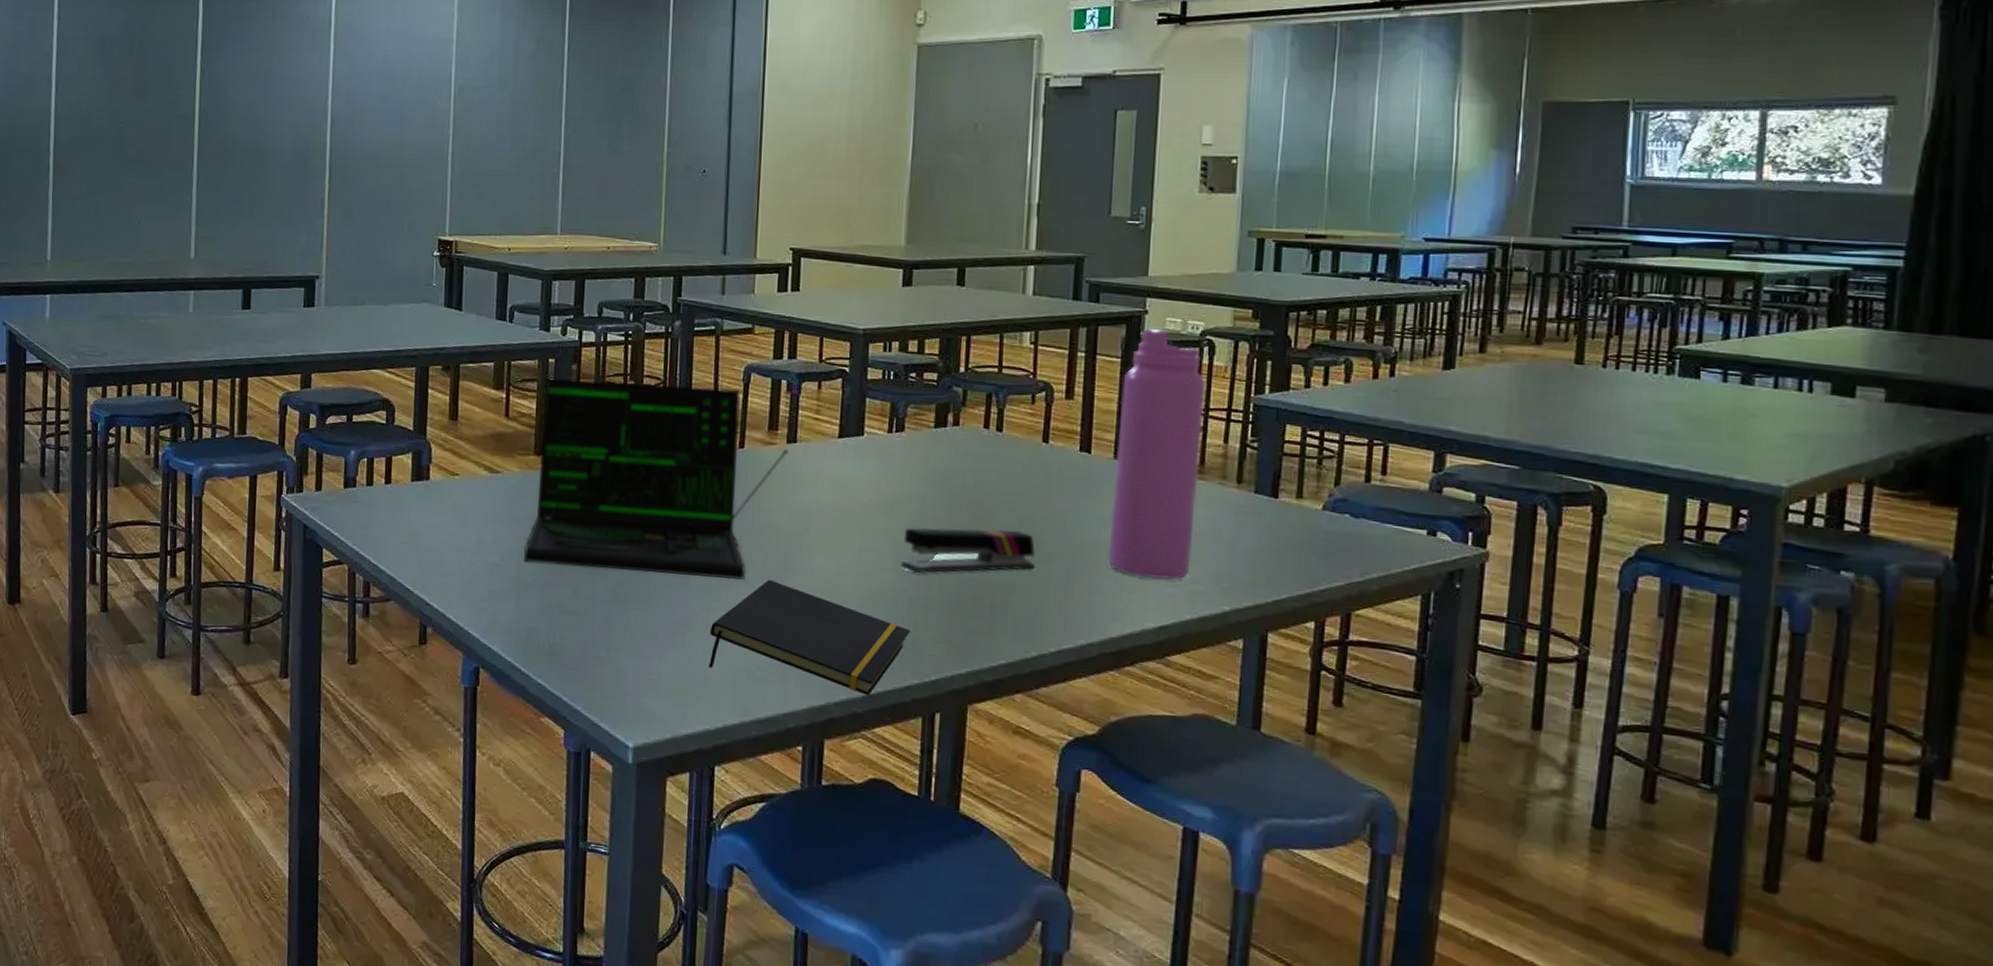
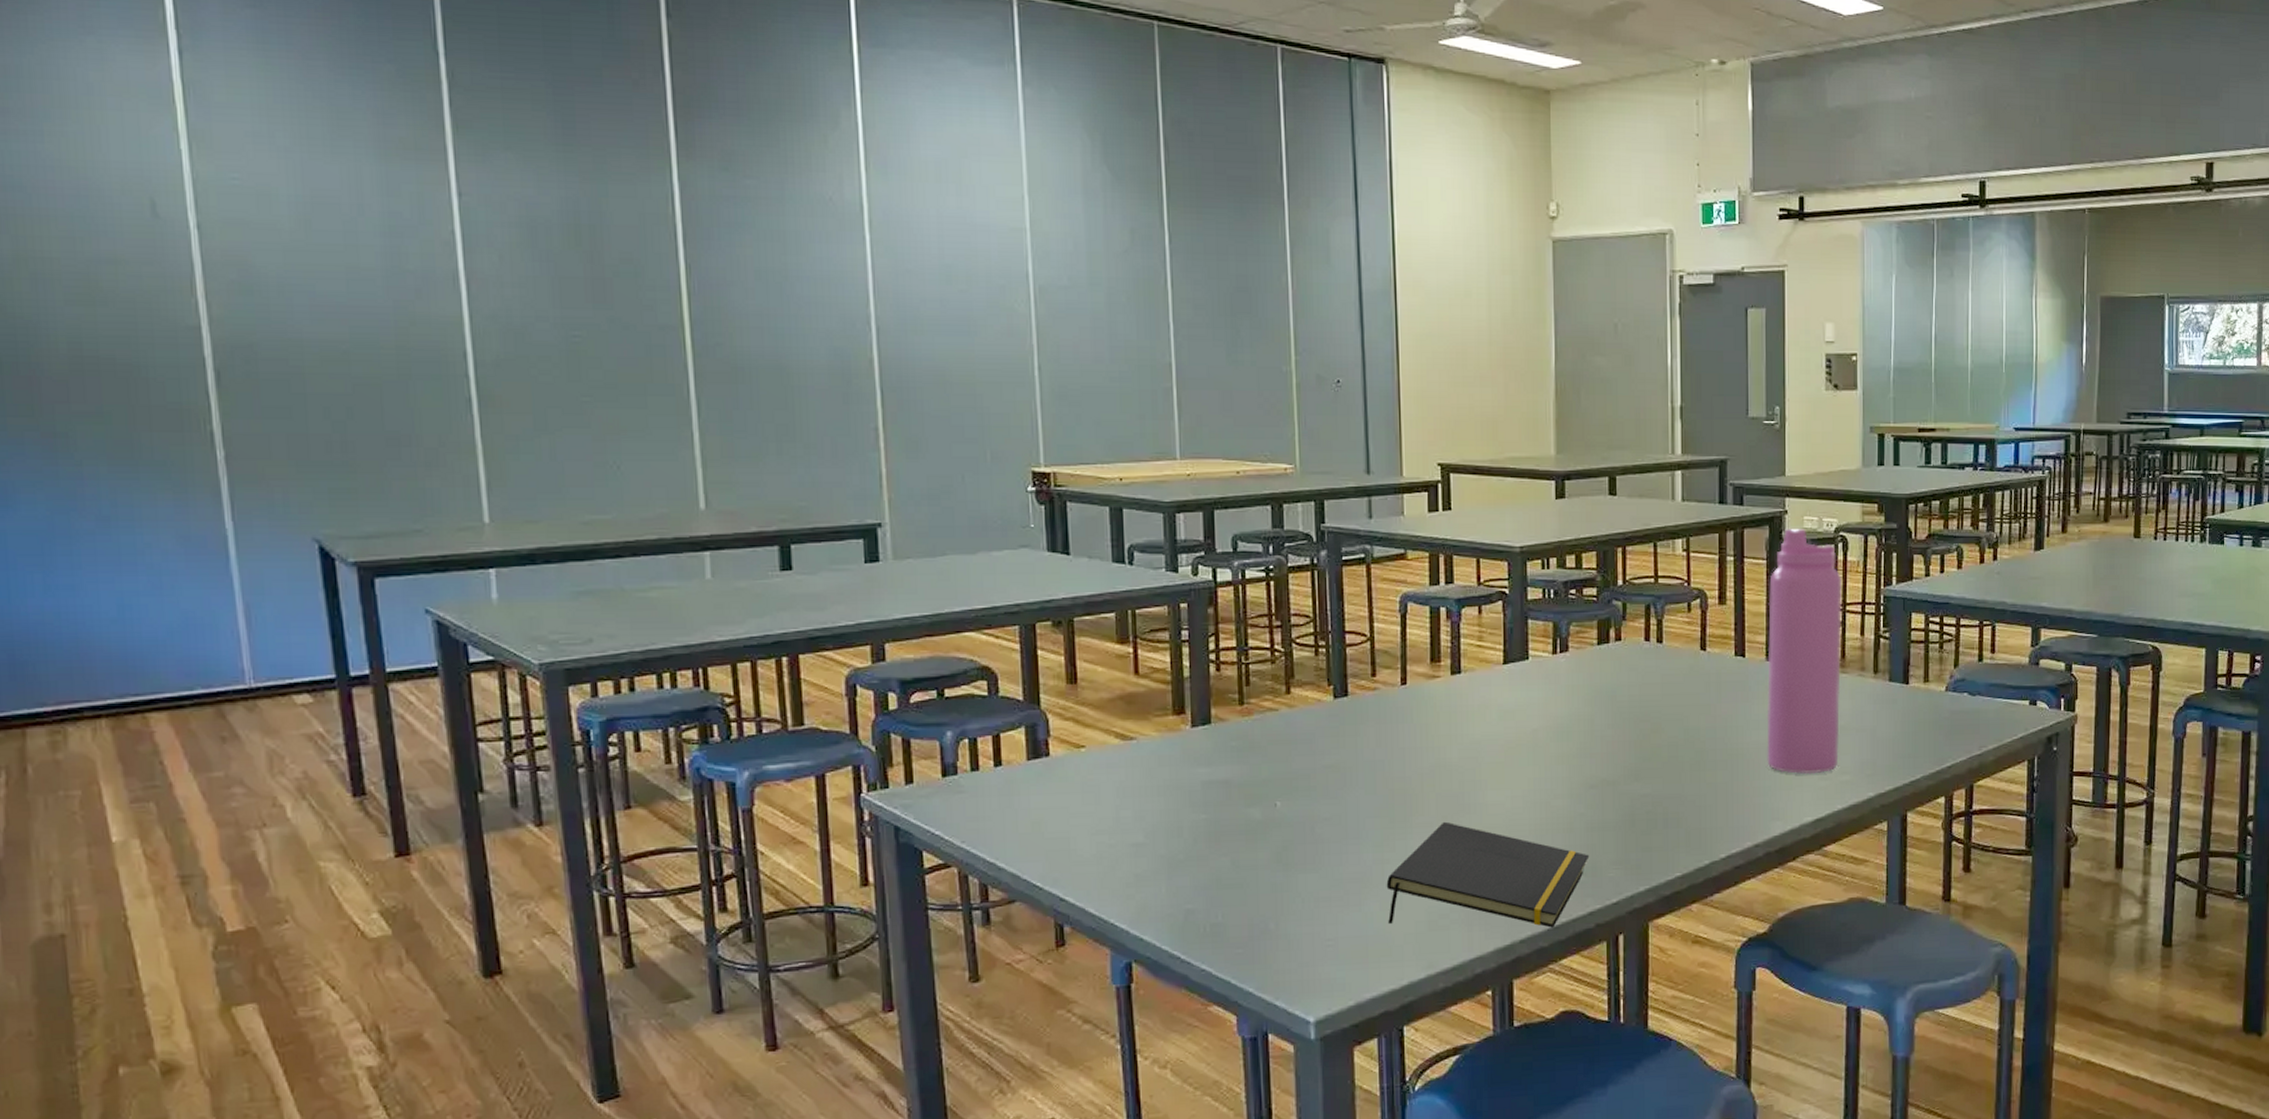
laptop: present [524,378,789,580] -> none [1172,621,1454,837]
stapler: present [900,527,1035,573] -> none [1575,742,1701,796]

